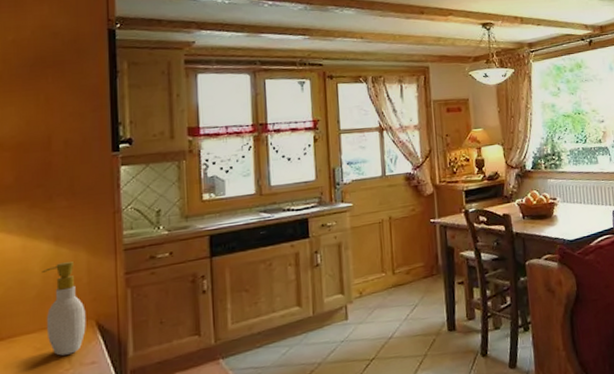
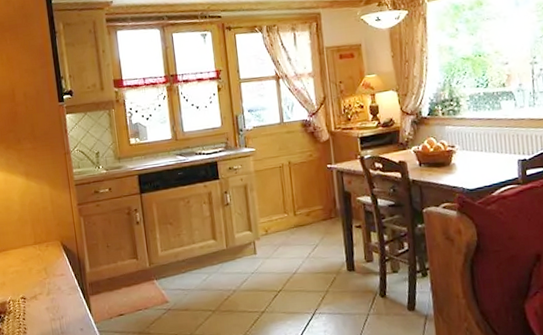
soap bottle: present [41,261,86,356] -> none [19,193,55,267]

